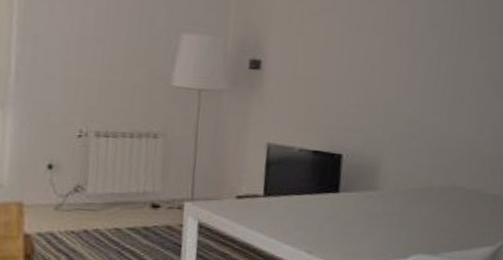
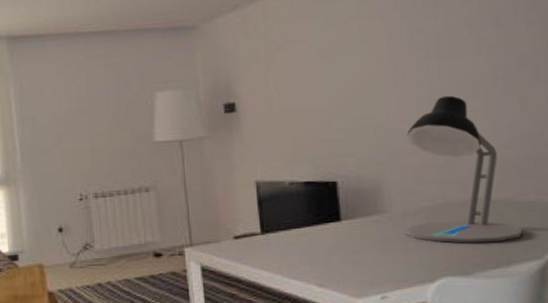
desk lamp: none [392,89,485,228] -> present [405,95,523,243]

